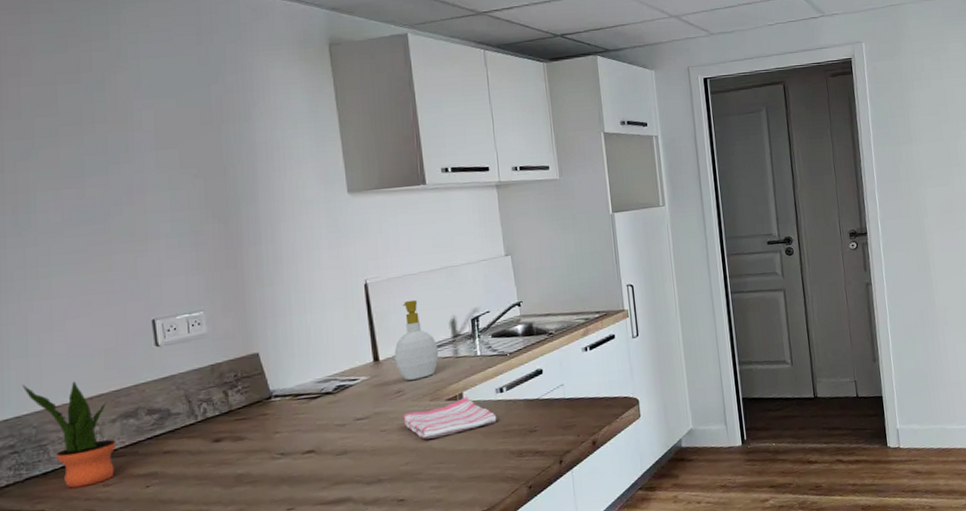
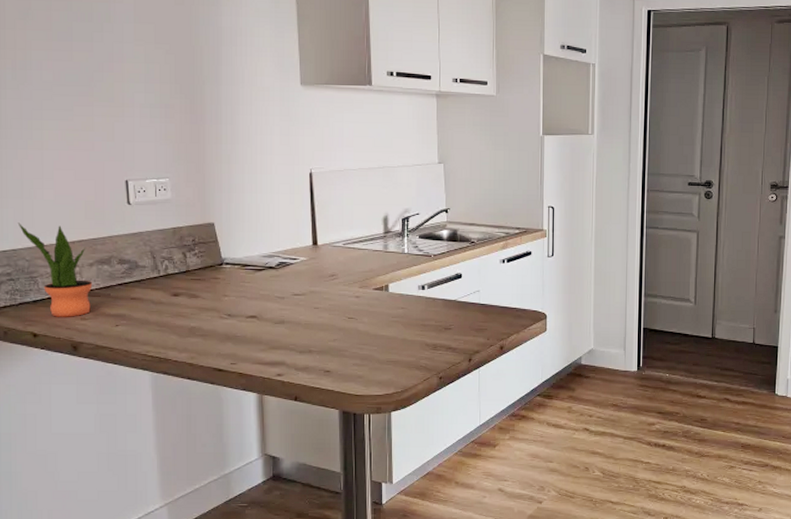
soap bottle: present [394,299,439,381] -> none [331,193,370,268]
dish towel: present [402,396,497,439] -> none [333,288,417,321]

